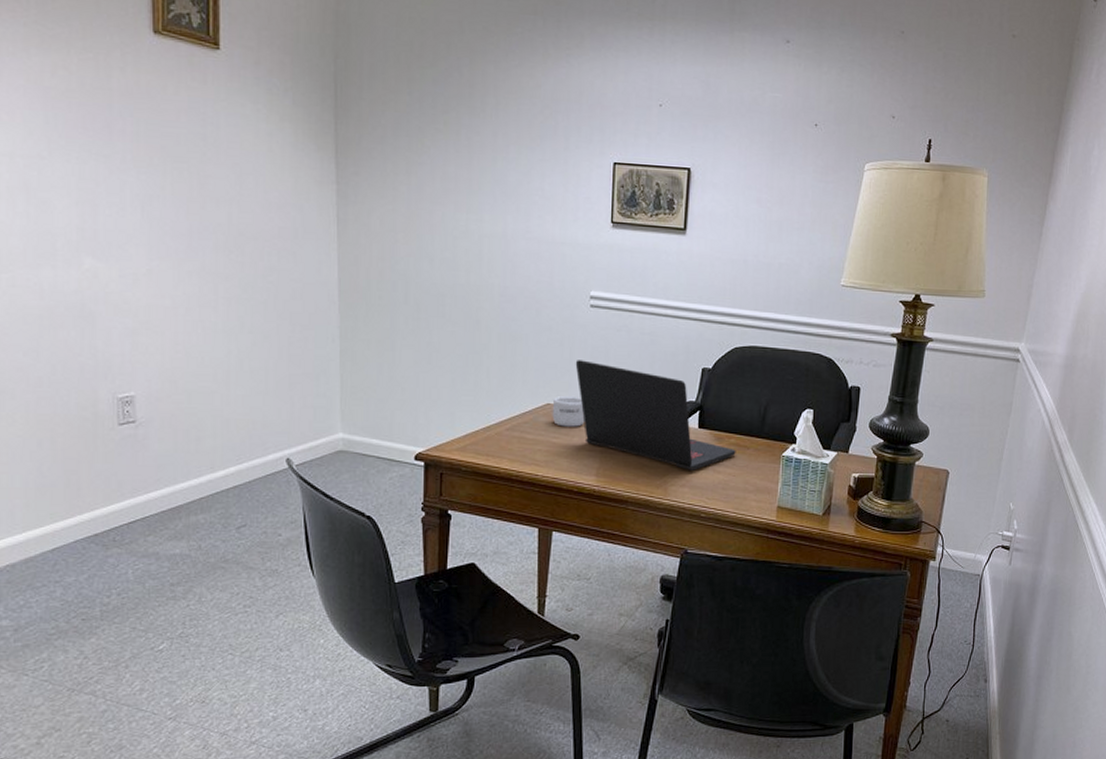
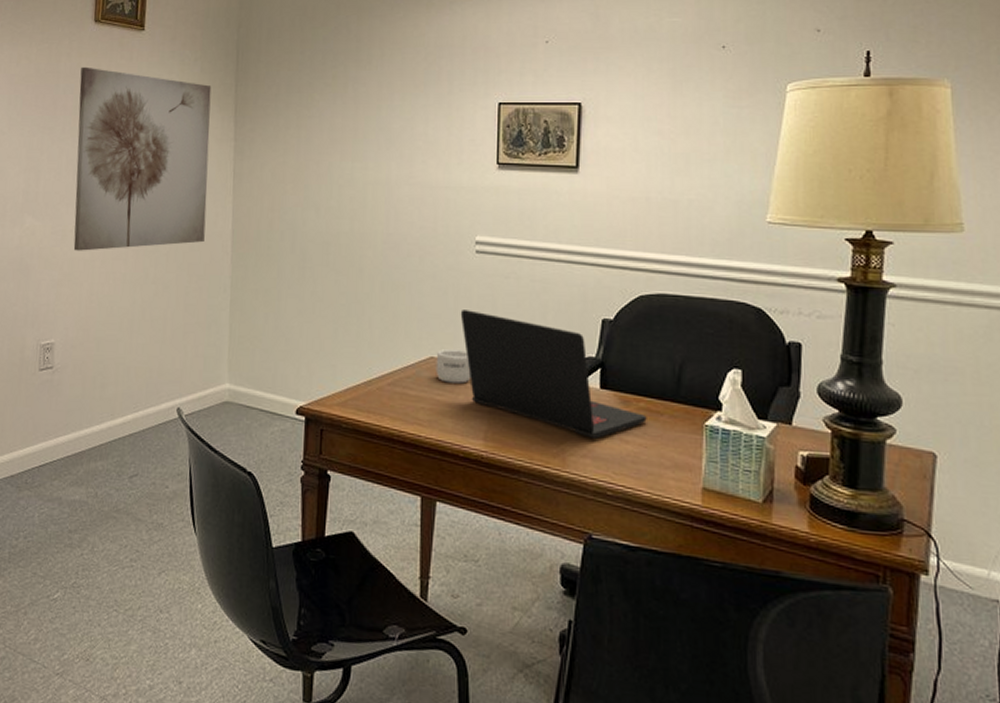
wall art: none [140,85,308,297] -> present [73,66,212,251]

